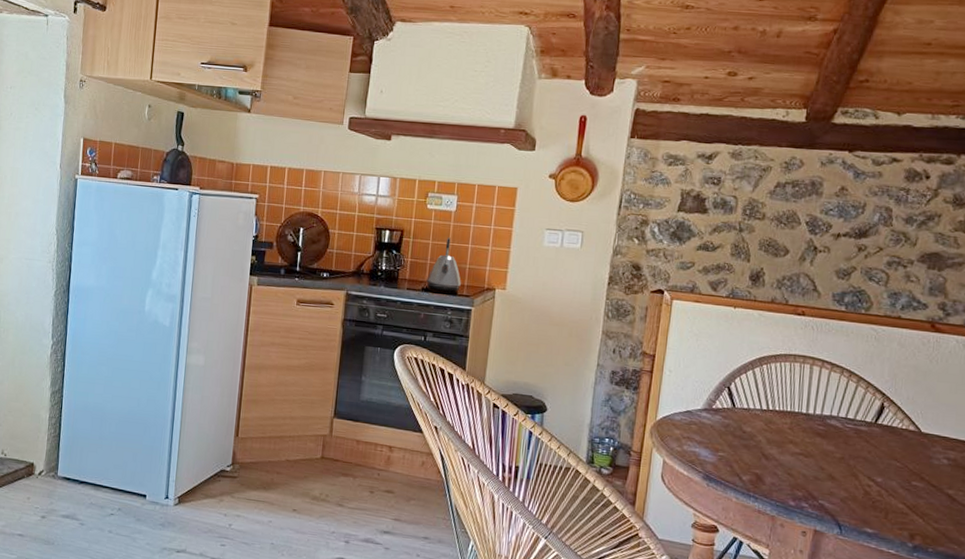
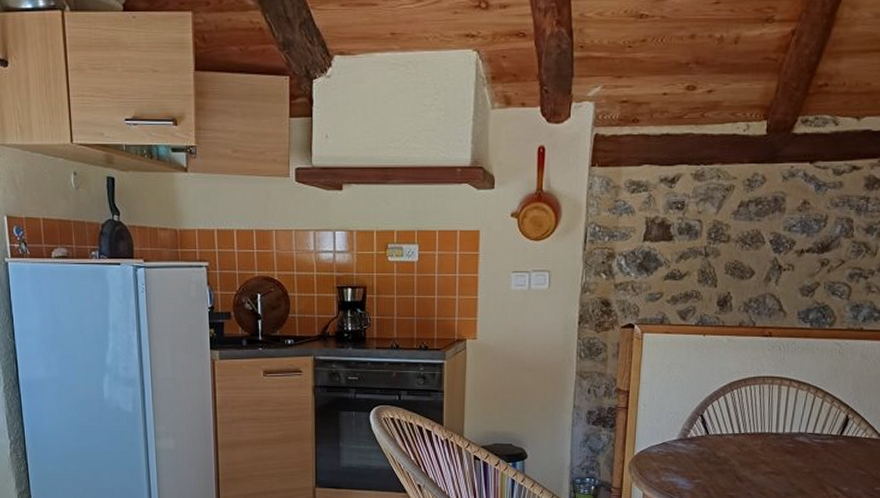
kettle: present [426,237,462,295] -> none [395,290,432,350]

